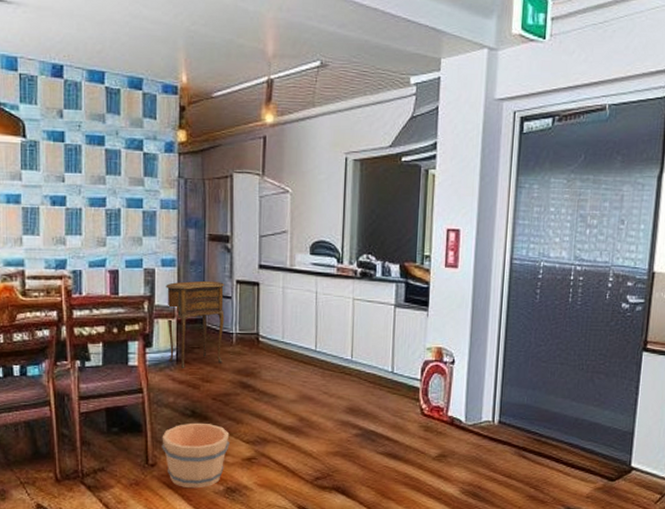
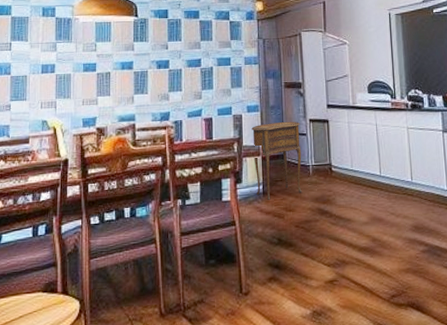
bucket: present [162,422,230,489] -> none [253,249,313,315]

